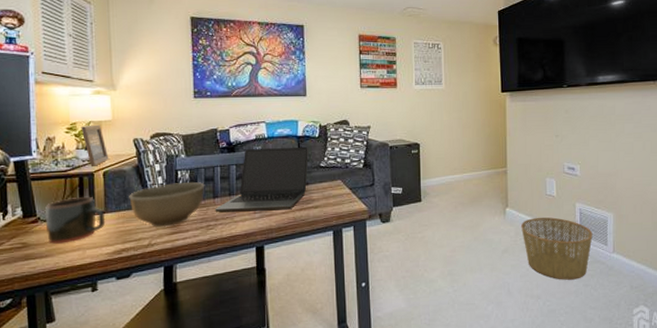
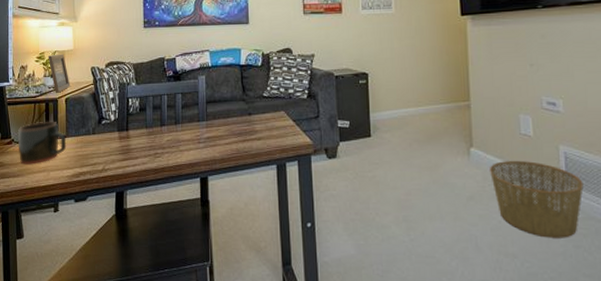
bowl: present [129,182,205,227] -> none [86,110,153,153]
laptop: present [215,147,309,213] -> none [162,76,251,141]

